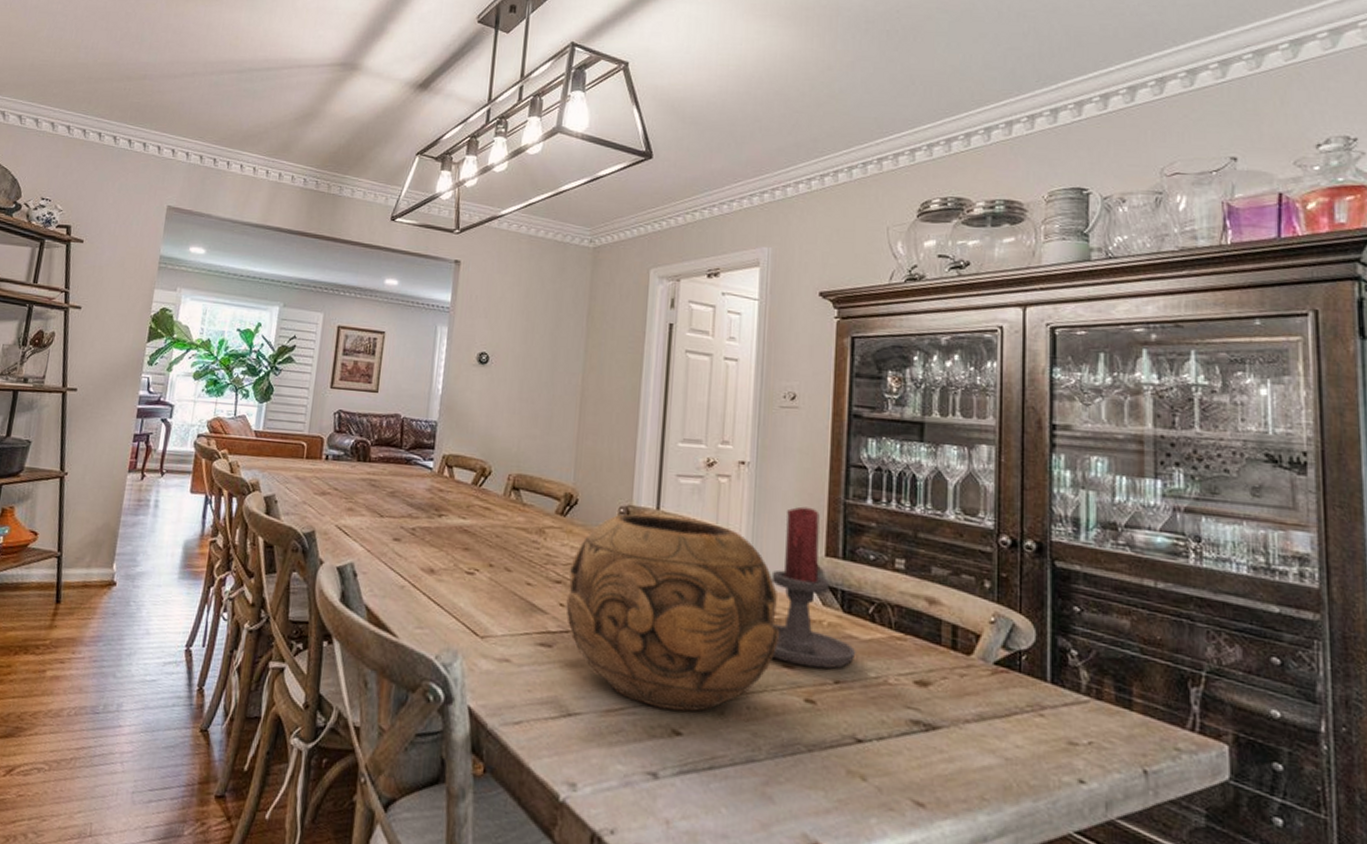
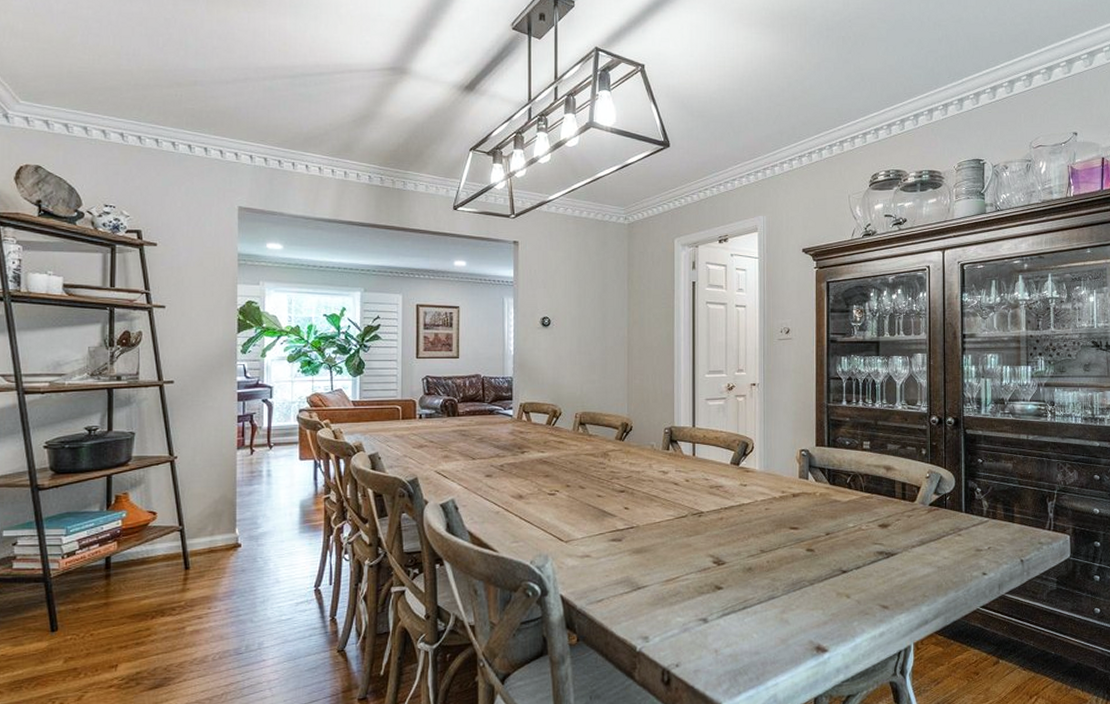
decorative bowl: present [565,514,779,712] -> none [630,432,786,572]
candle holder: present [771,506,856,669] -> none [779,412,840,527]

